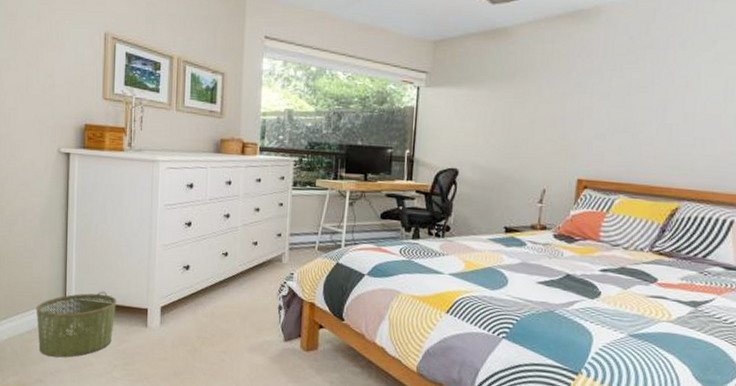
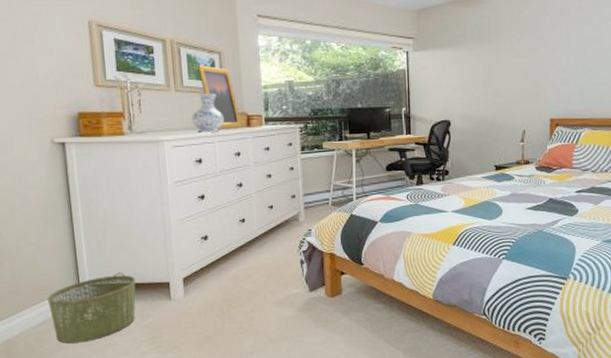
vase: none [188,115,219,157] -> present [191,93,224,132]
picture frame: none [200,85,237,155] -> present [198,65,243,129]

